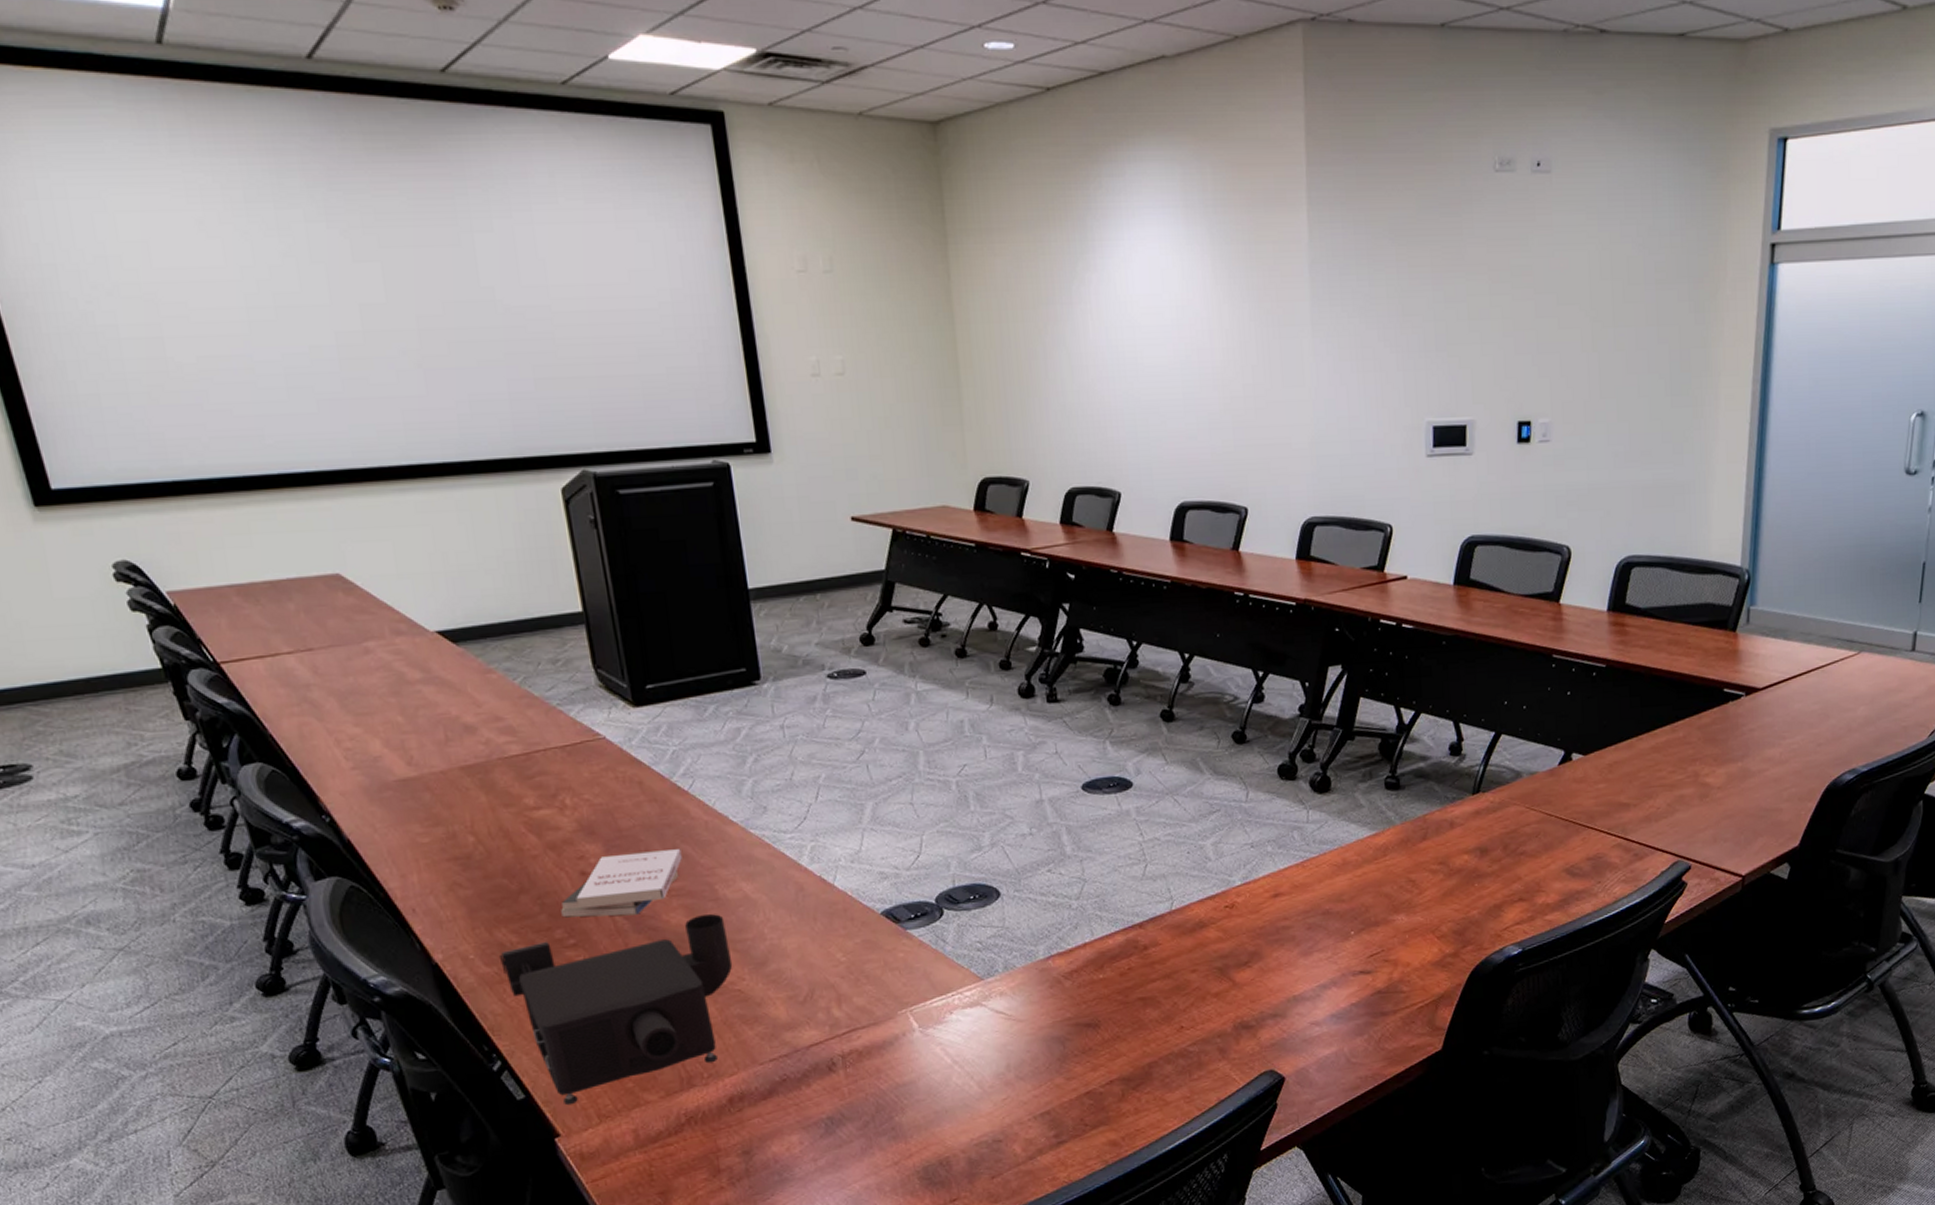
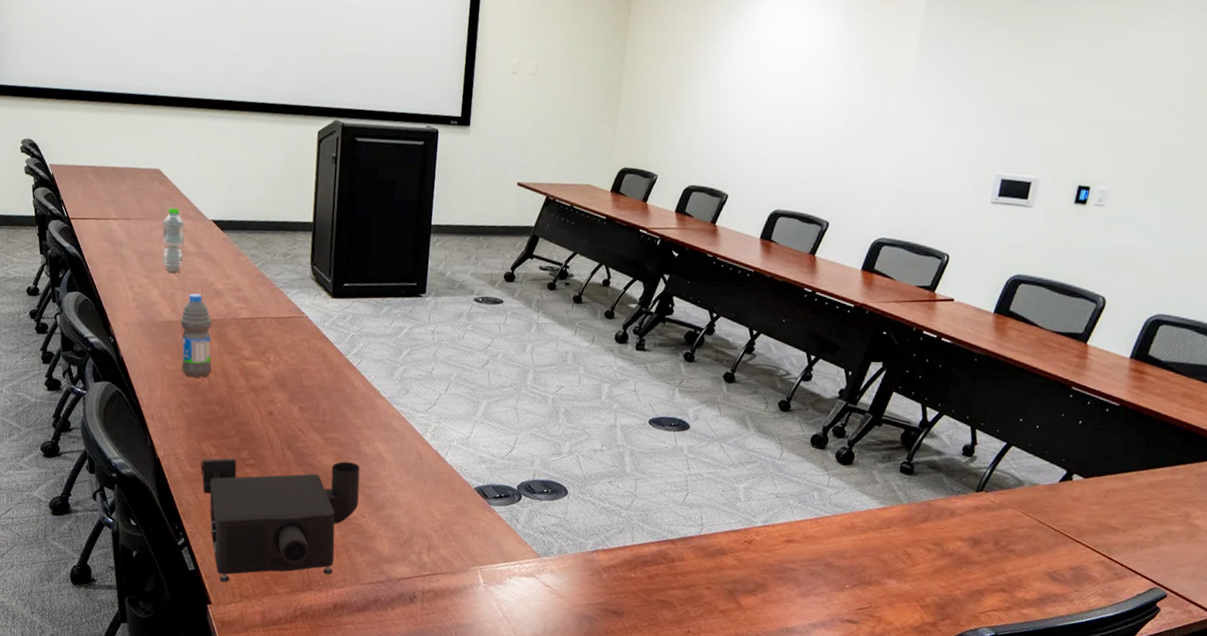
water bottle: none [362,623,410,713] -> present [161,207,185,273]
water bottle: none [422,734,487,848] -> present [180,293,213,378]
books: present [561,849,682,918] -> none [249,404,342,452]

